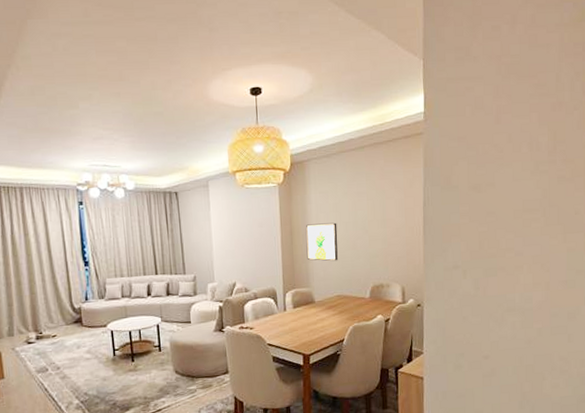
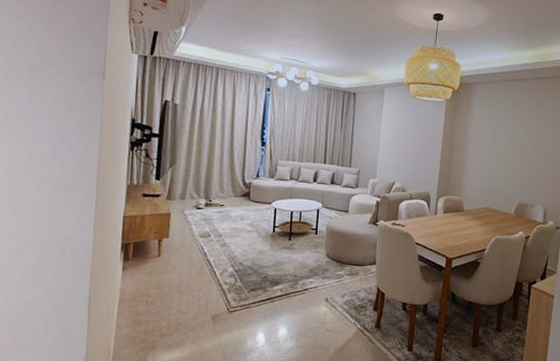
wall art: present [305,222,338,261] -> none [462,139,494,176]

